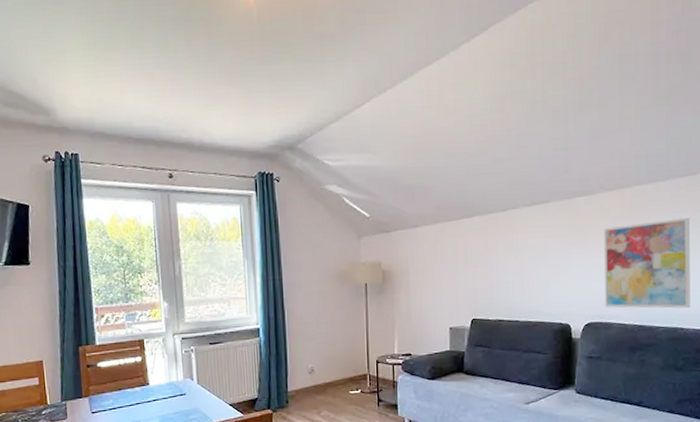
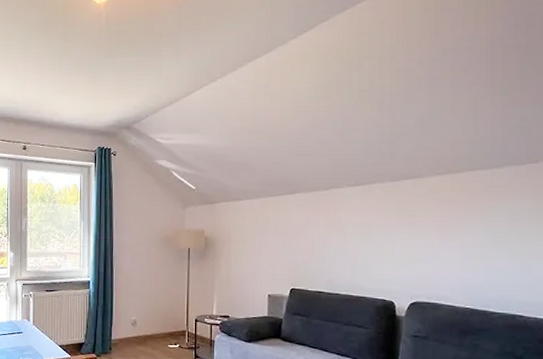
wall art: present [603,218,691,309] -> none [432,205,531,295]

